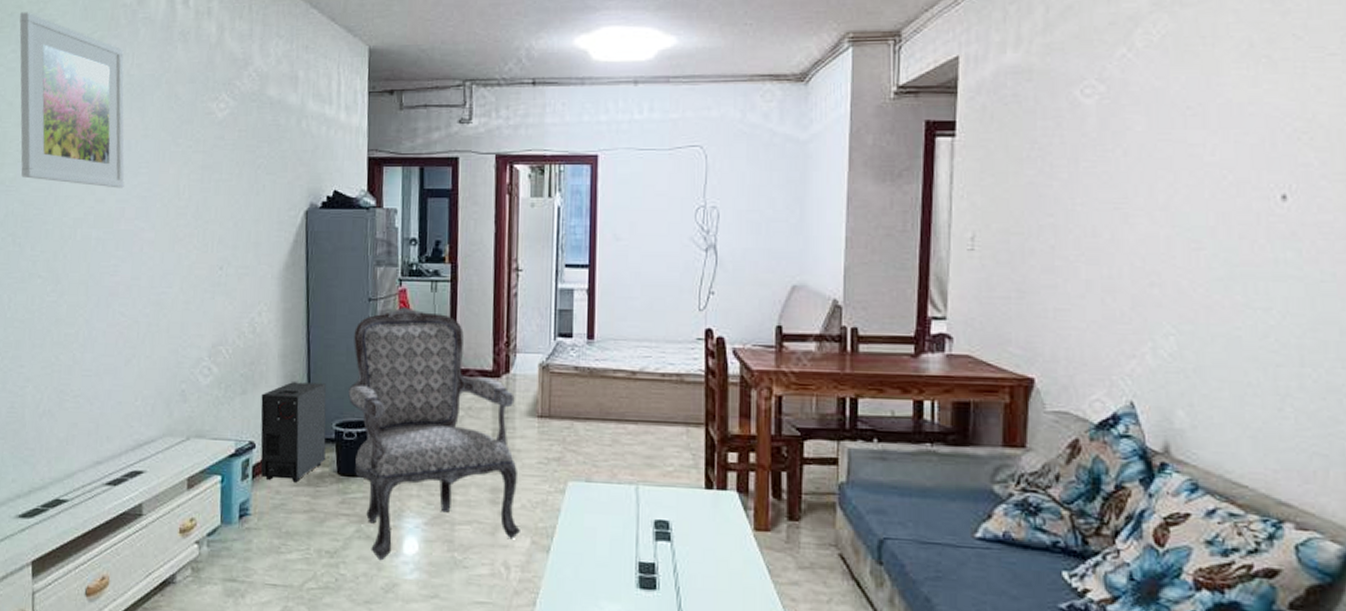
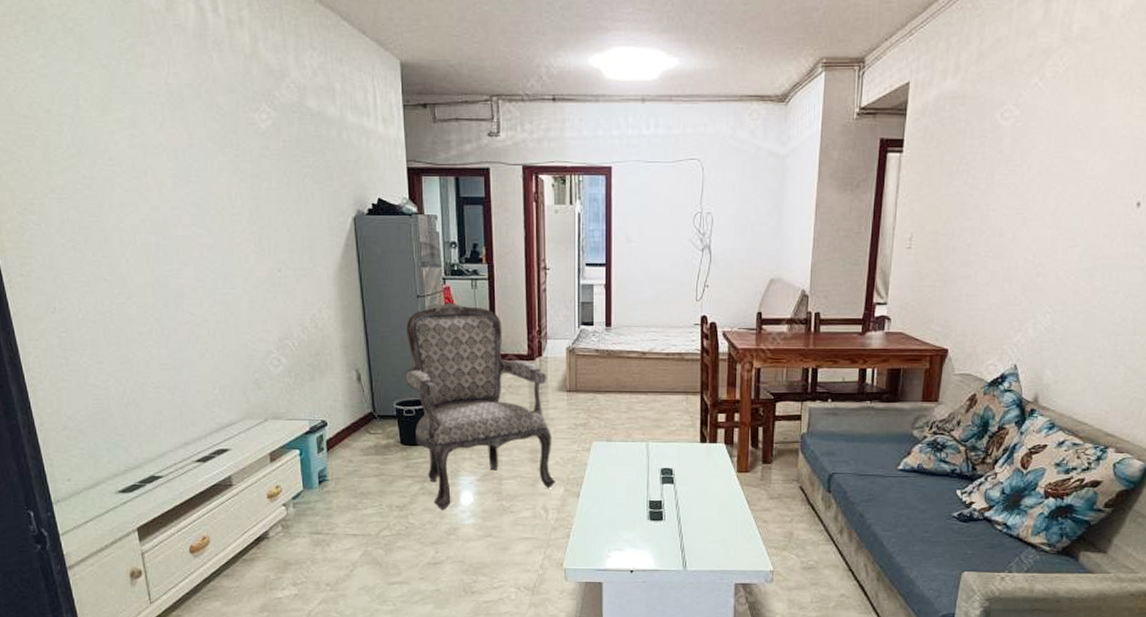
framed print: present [19,12,125,188] -> none [43,15,177,196]
speaker: present [260,382,327,483] -> none [328,369,390,453]

